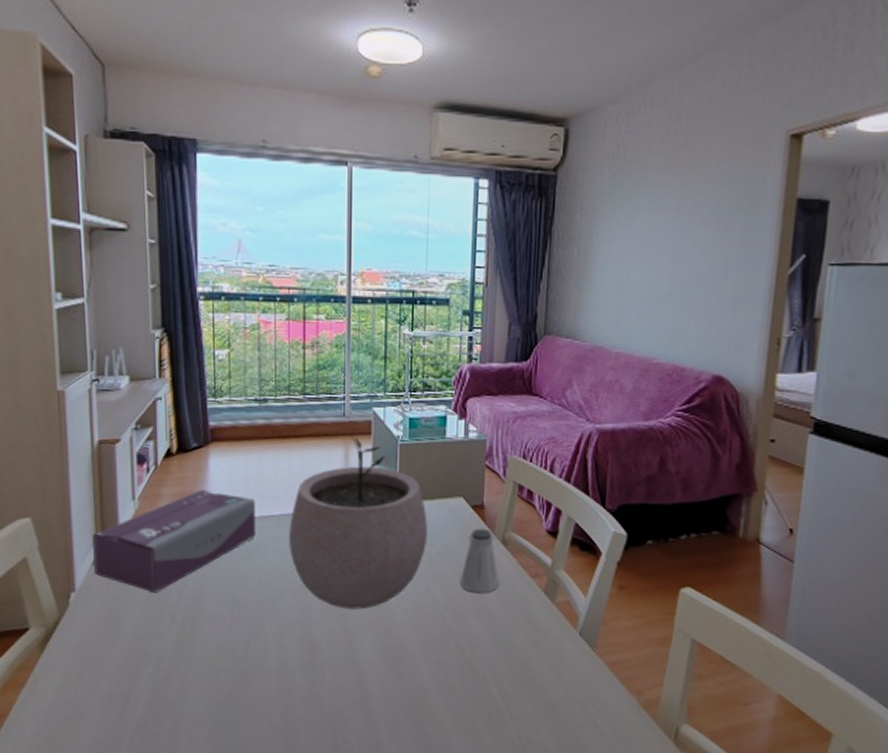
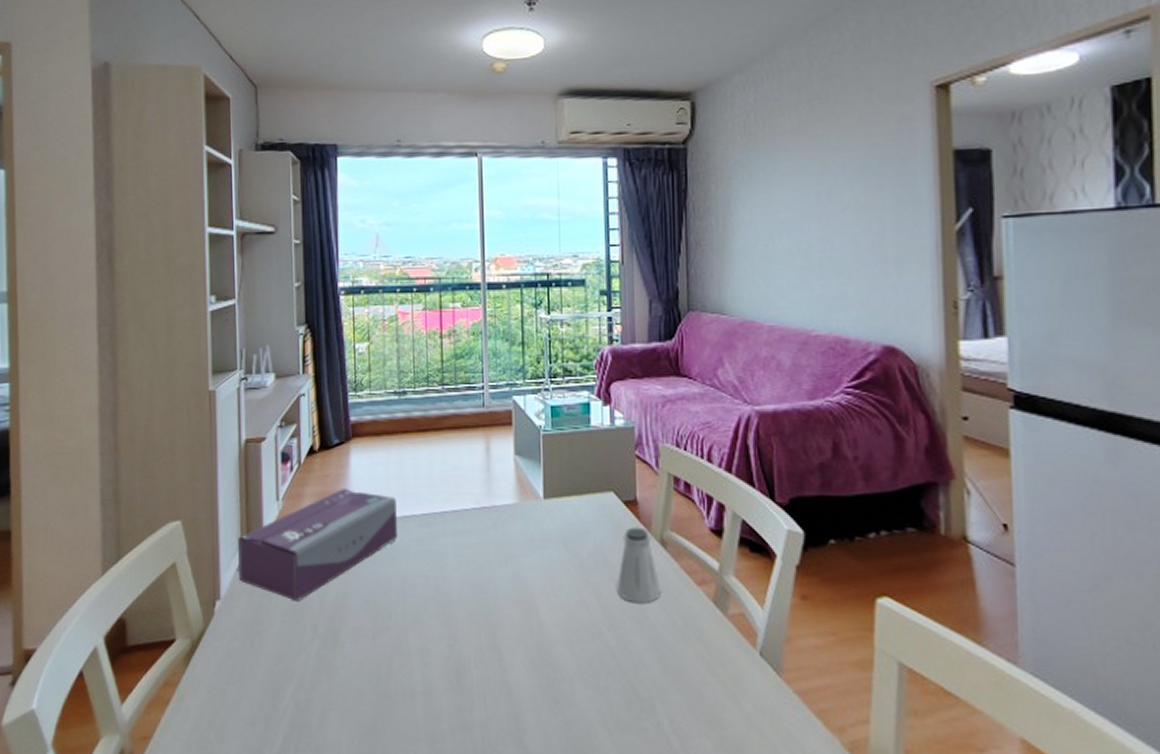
plant pot: present [289,435,427,610] -> none [431,426,577,622]

